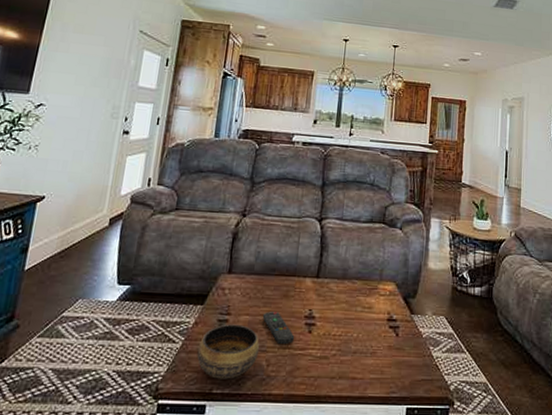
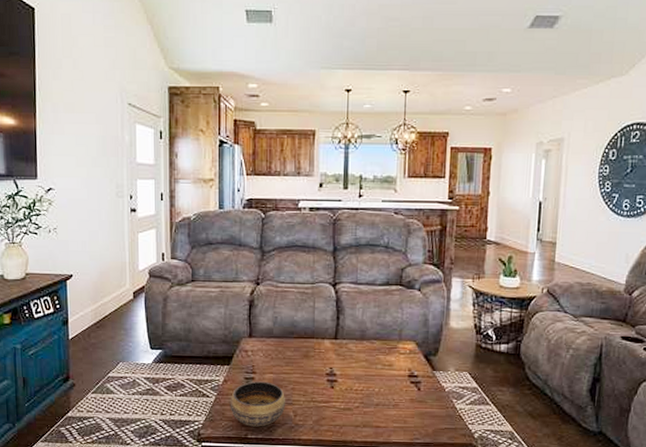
remote control: present [262,312,295,345] -> none [285,370,318,399]

